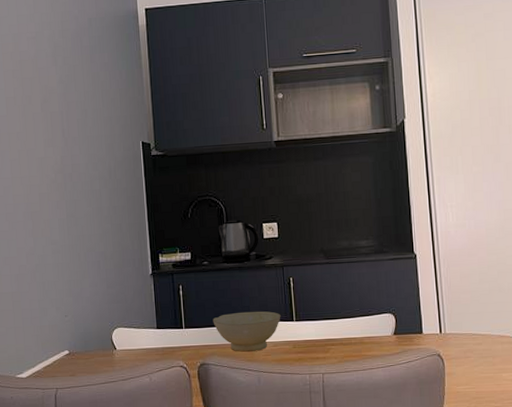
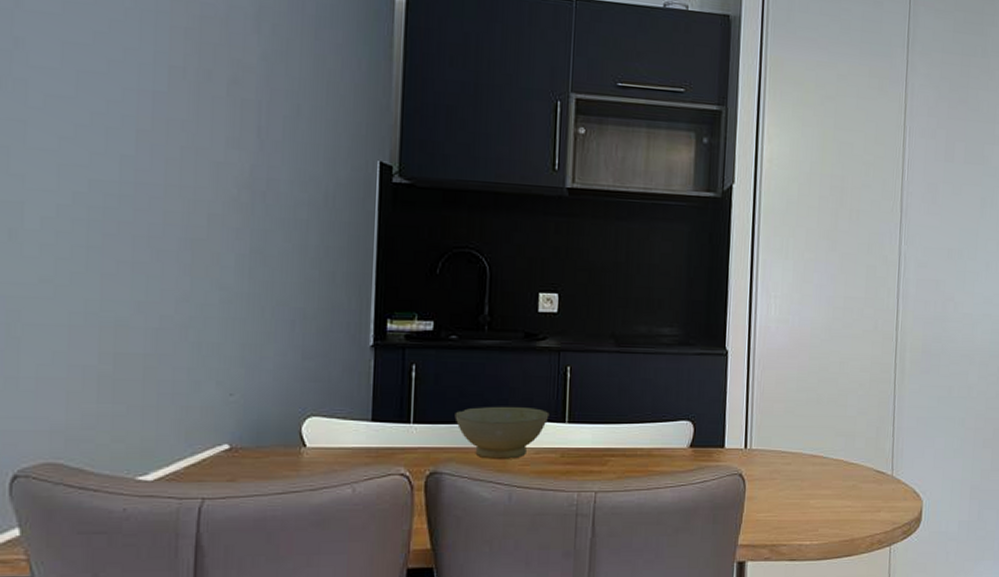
kettle: present [218,219,259,264] -> none [476,283,532,342]

